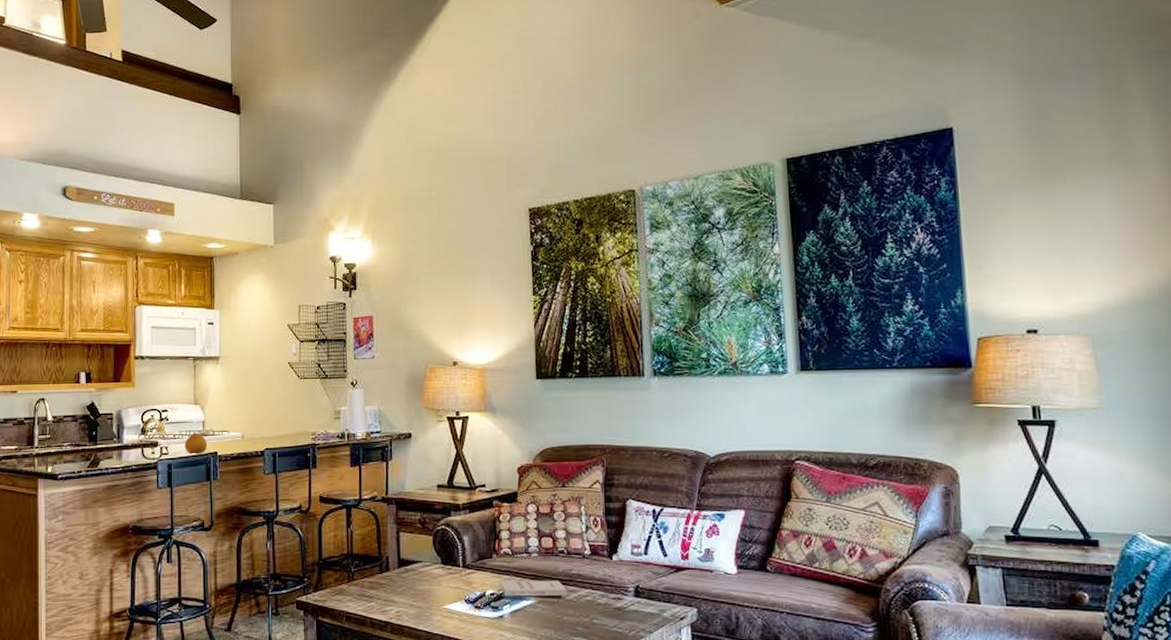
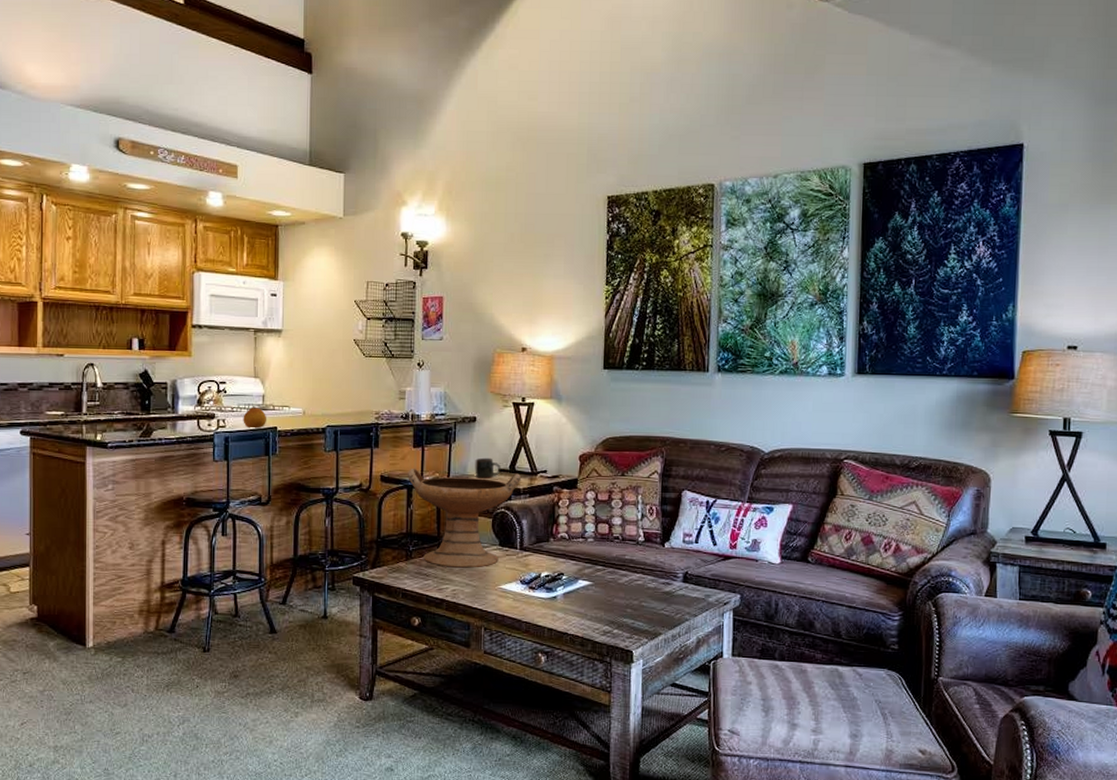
decorative bowl: none [345,487,460,588] -> present [407,468,522,568]
mug: none [412,474,439,497] -> present [475,457,501,480]
books: present [499,580,568,603] -> none [554,563,620,586]

